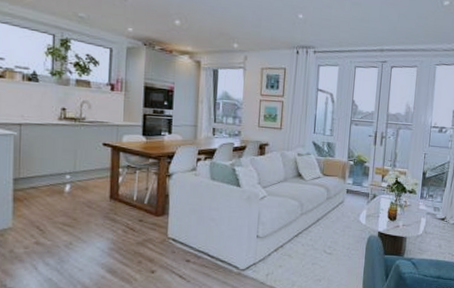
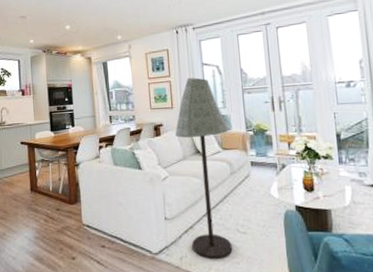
floor lamp: none [279,101,333,277] -> present [175,77,233,260]

